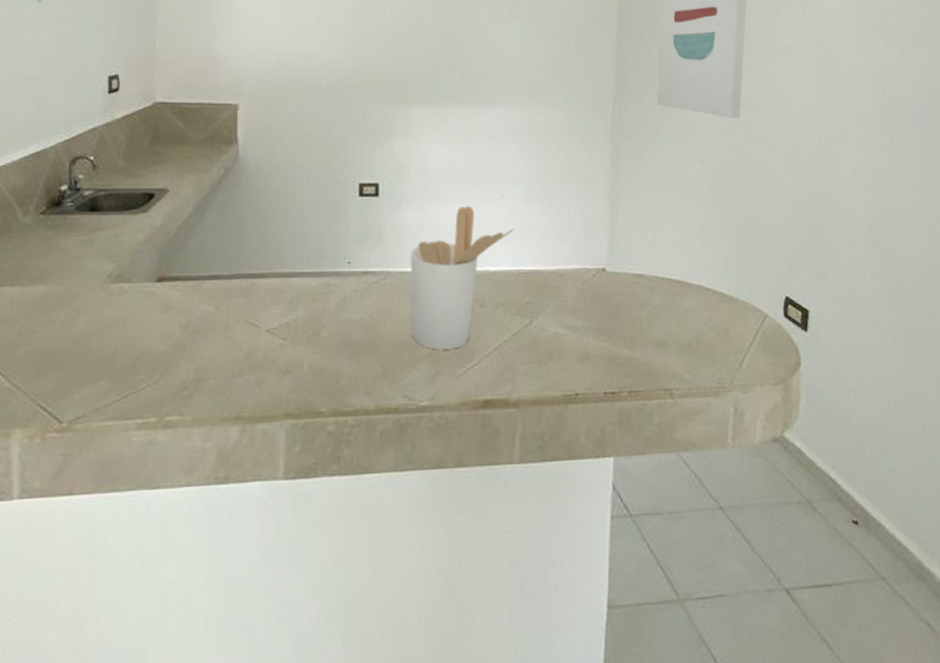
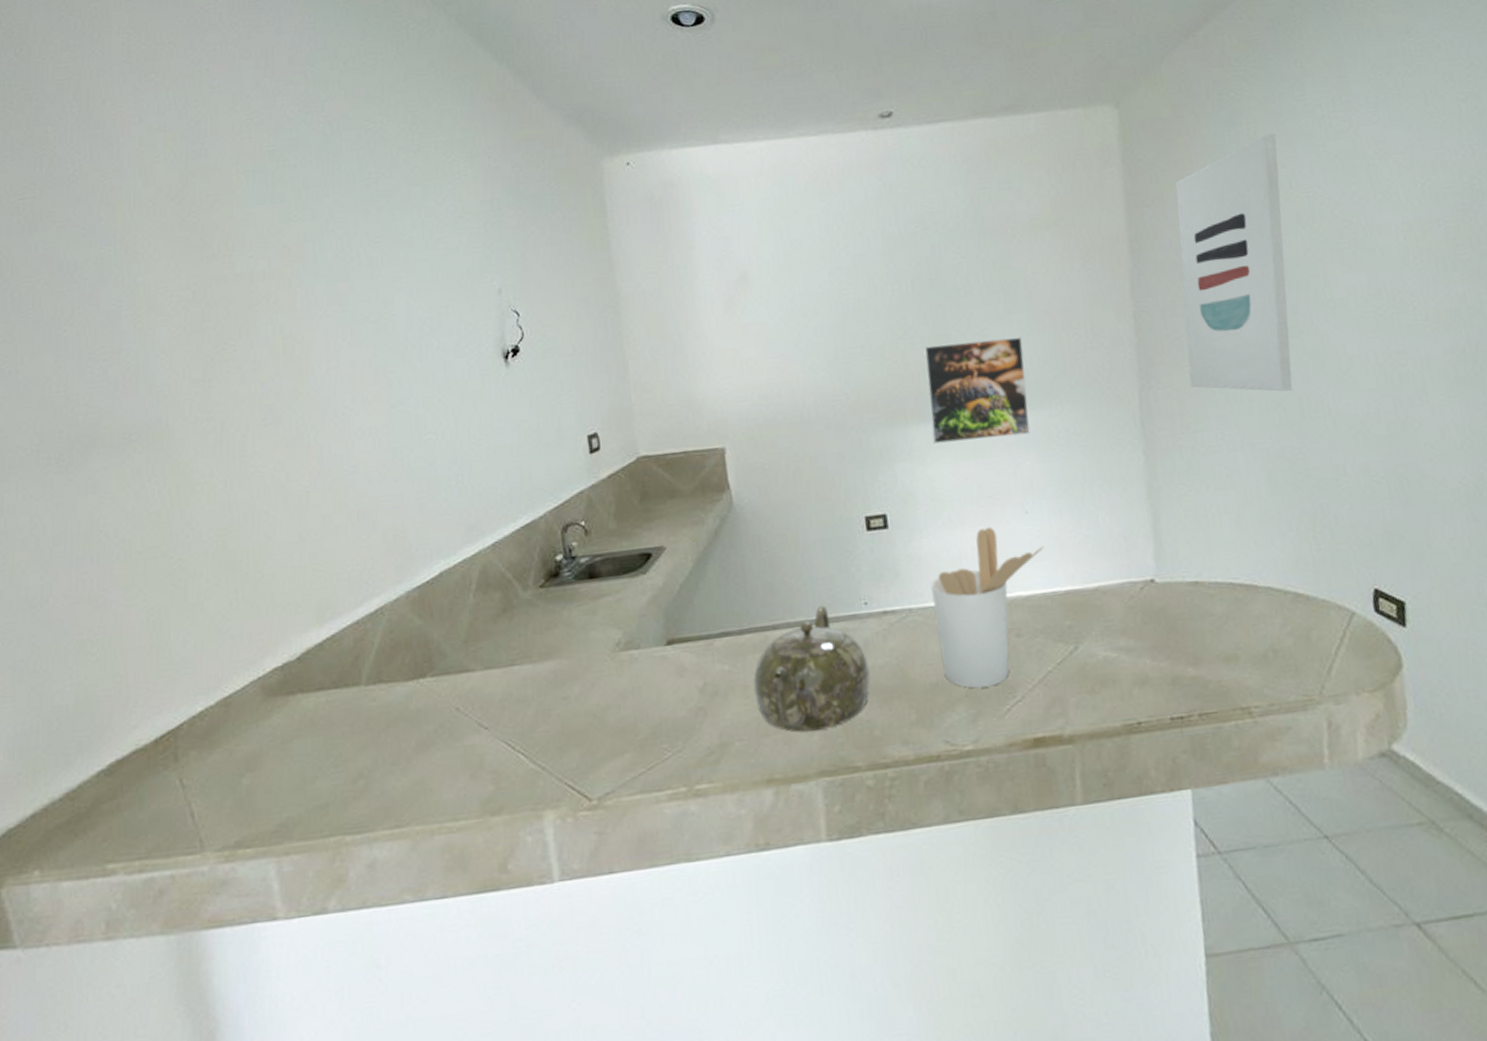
teapot: none [234,260,344,375] -> present [753,605,871,732]
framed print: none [429,37,520,127] -> present [923,336,1030,444]

